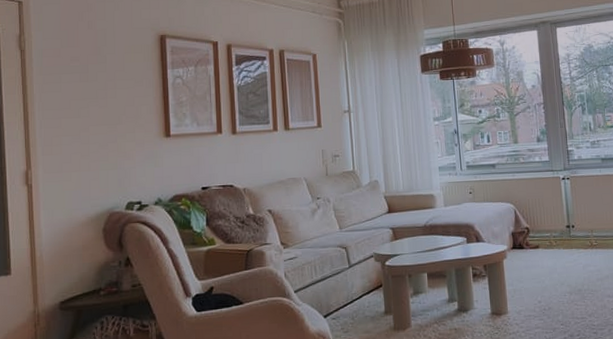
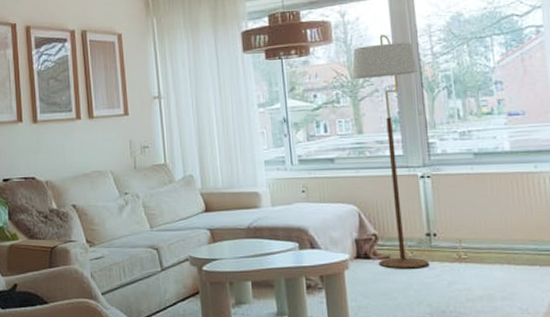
floor lamp: none [509,61,570,257] -> present [351,34,430,269]

